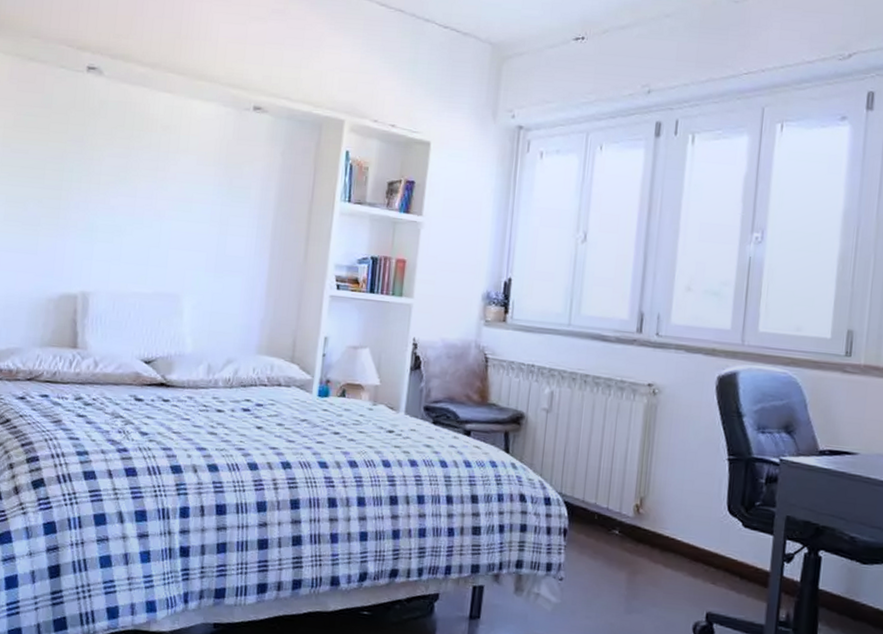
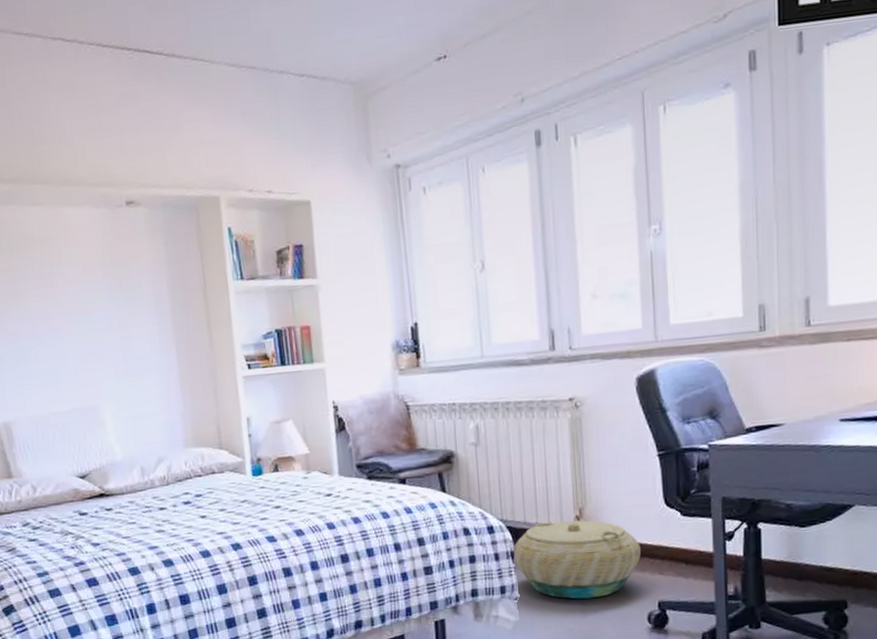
basket: none [565,504,697,596] -> present [513,520,641,599]

